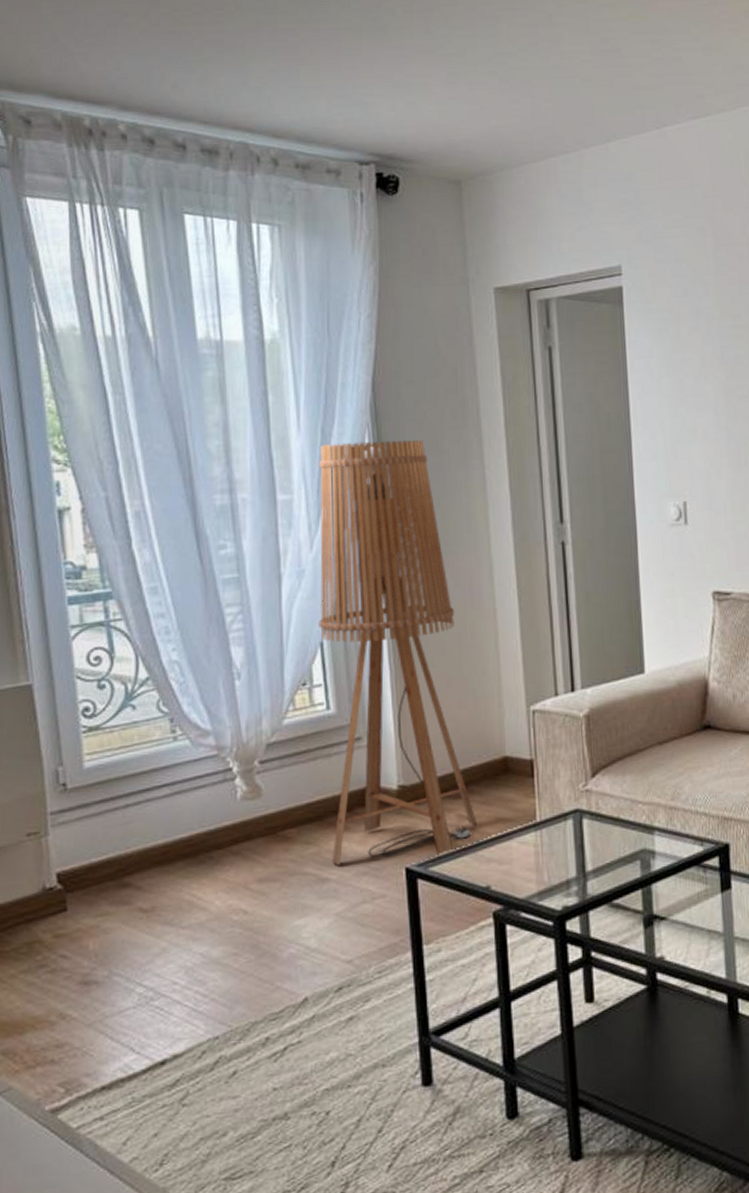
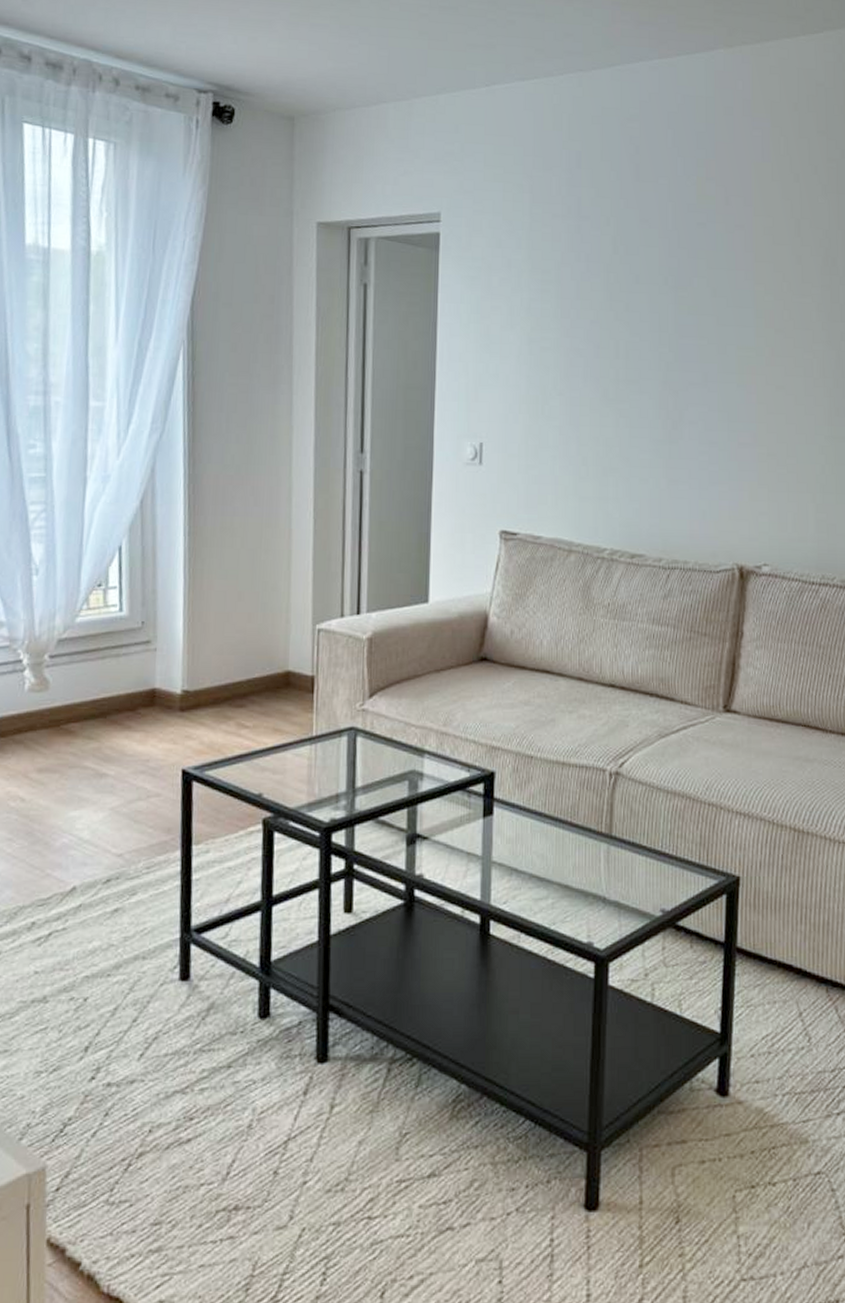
floor lamp: present [318,440,477,866] -> none [111,357,255,762]

